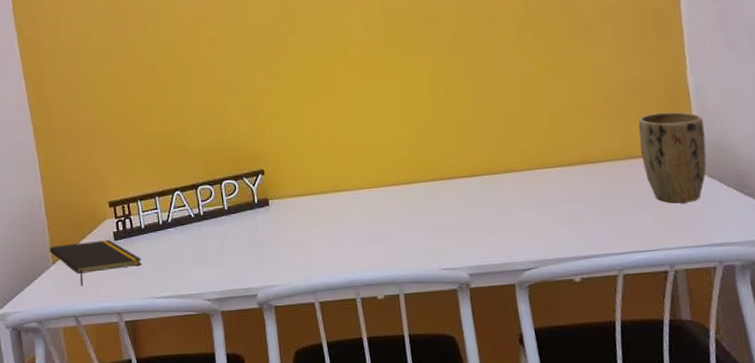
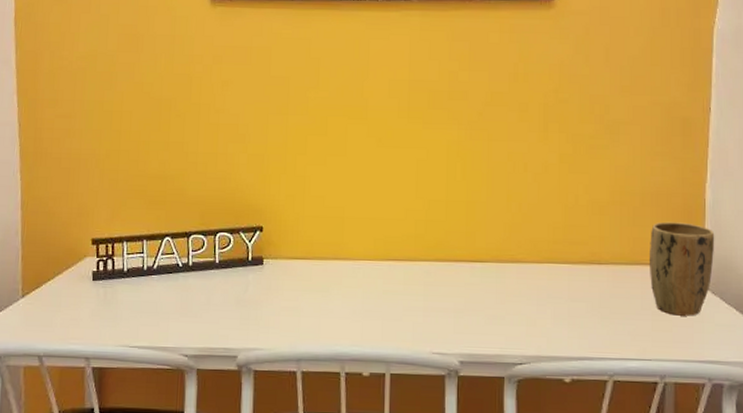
notepad: present [49,239,142,286] -> none [20,278,119,325]

